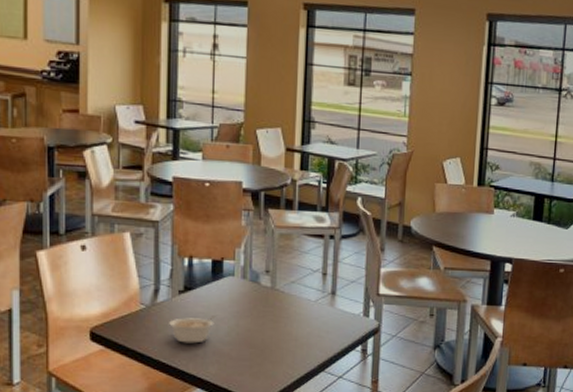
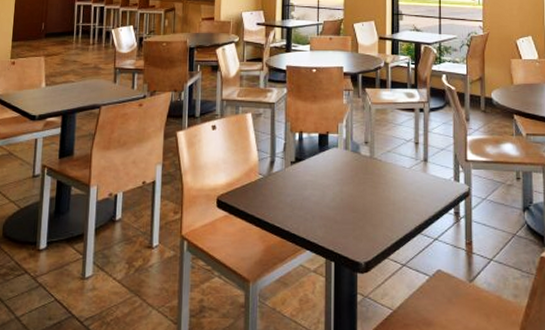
legume: present [169,316,216,344] -> none [283,183,323,209]

